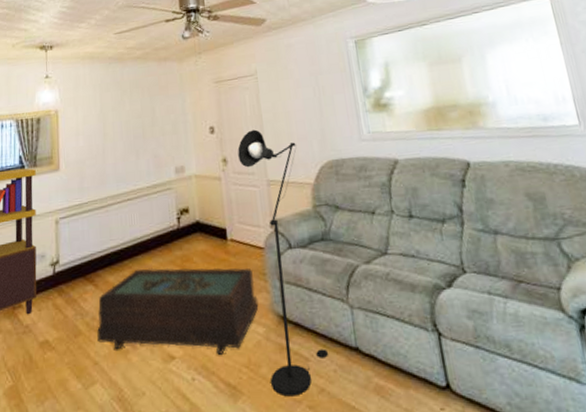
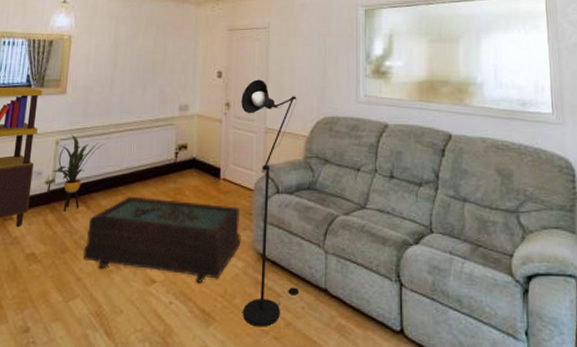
house plant: none [56,212,105,293] -> present [52,135,105,211]

